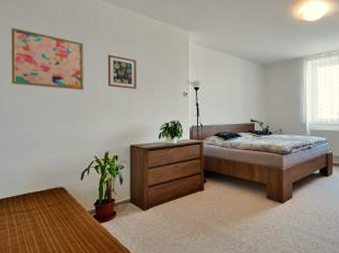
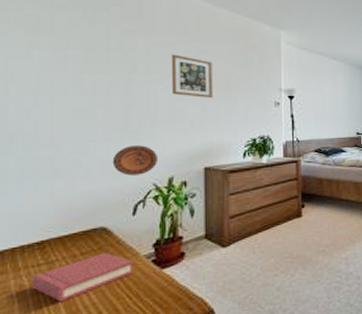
wall art: present [11,27,84,90] -> none [20,13,137,99]
hardback book: none [19,206,81,240] -> present [33,252,133,302]
decorative plate: none [68,126,97,149] -> present [112,145,157,176]

